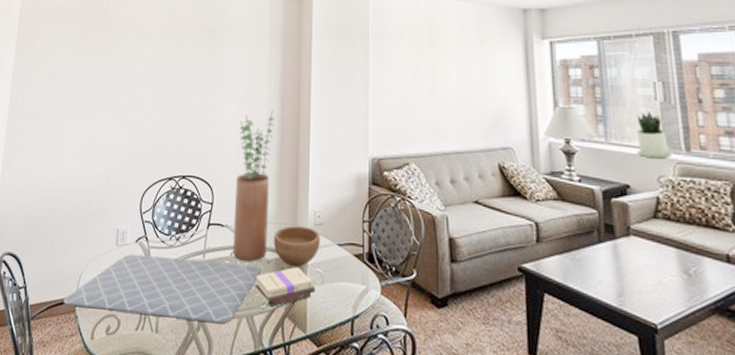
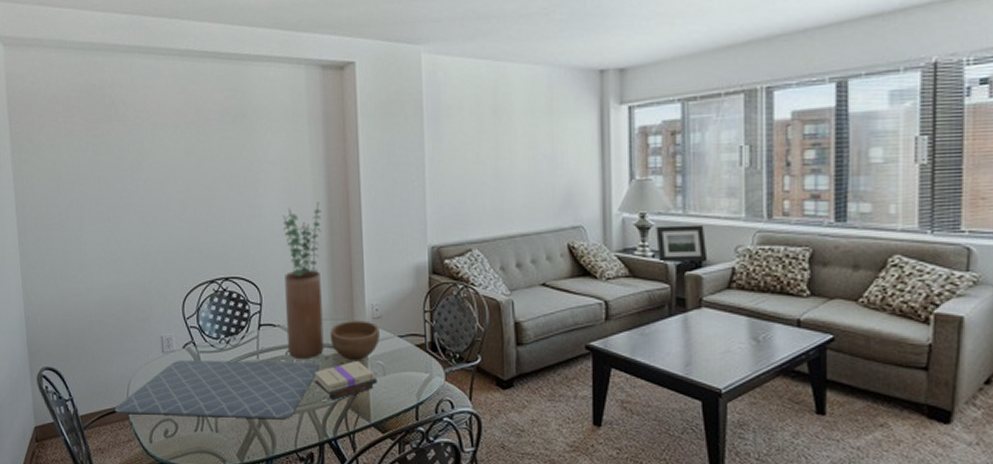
picture frame: none [580,152,633,189] -> present [656,224,708,262]
planter: present [636,112,672,159] -> none [715,179,752,229]

